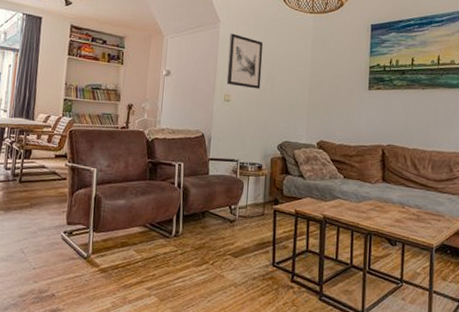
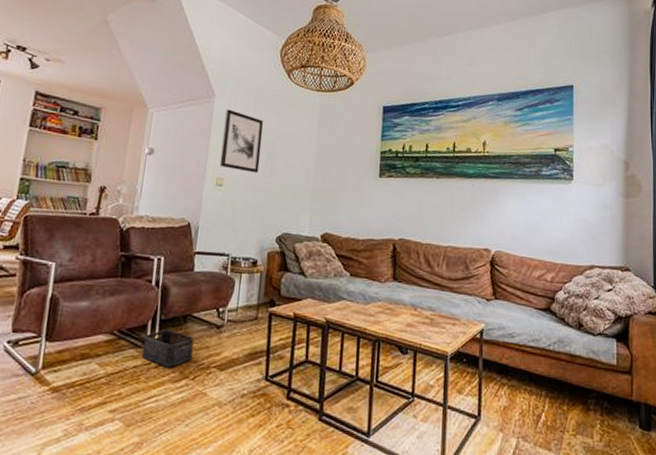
storage bin: none [170,224,212,254] -> present [142,330,194,367]

